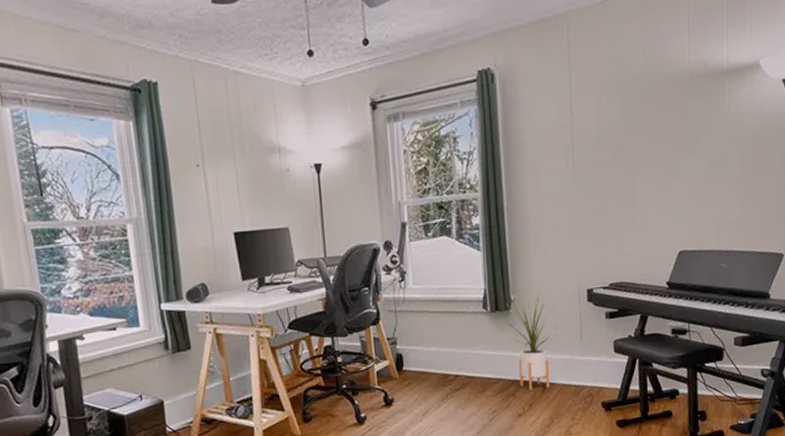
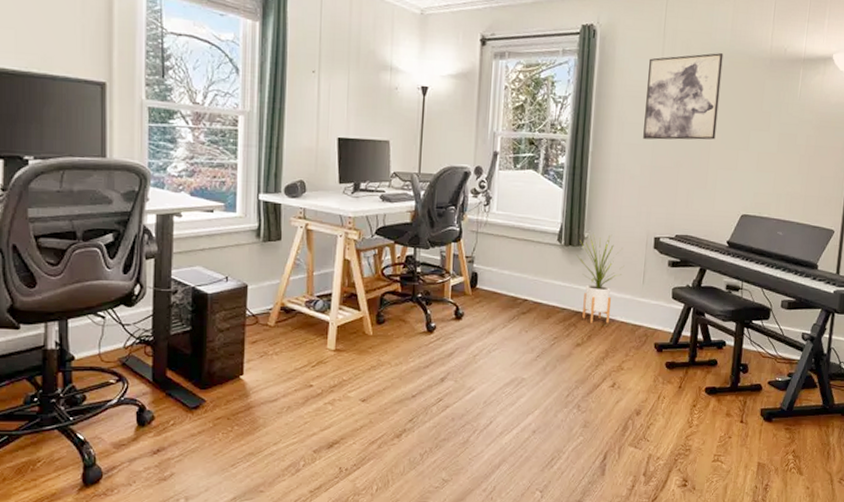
wall art: none [556,78,640,185] -> present [643,53,724,140]

